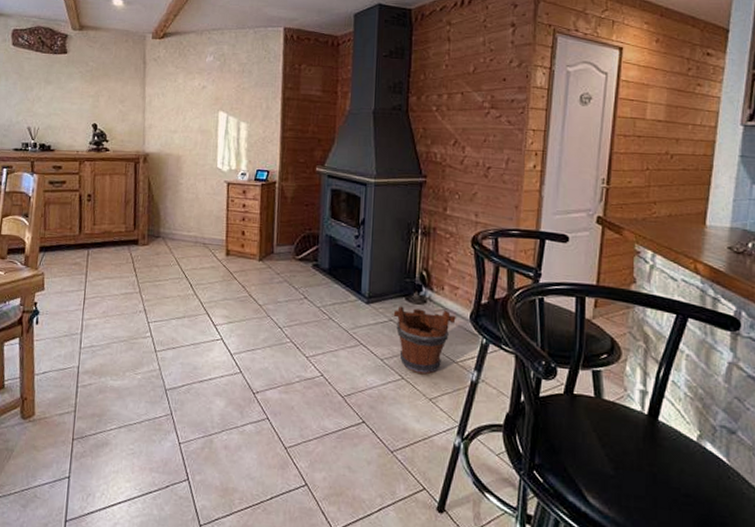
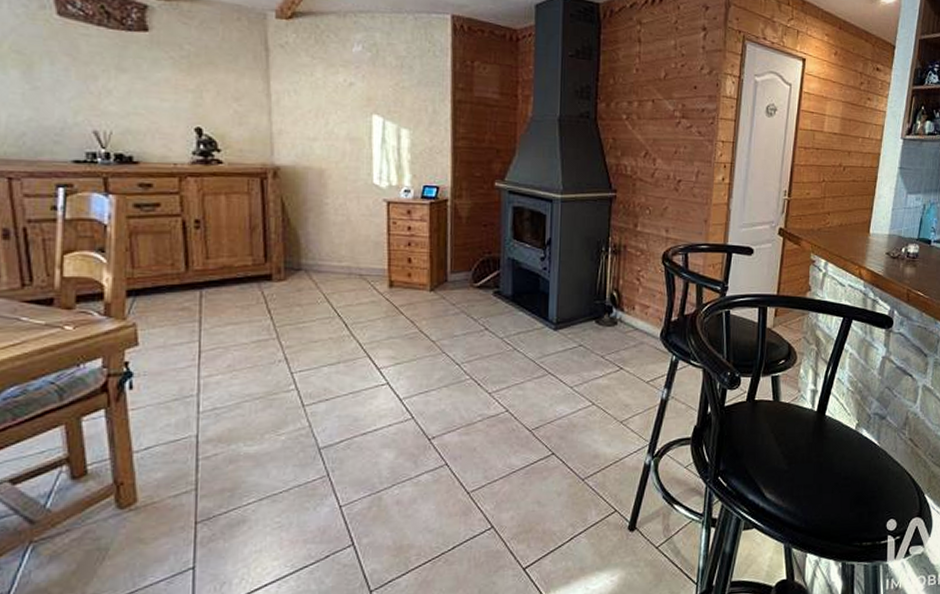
wooden bucket: present [393,306,456,375] -> none [583,330,647,398]

